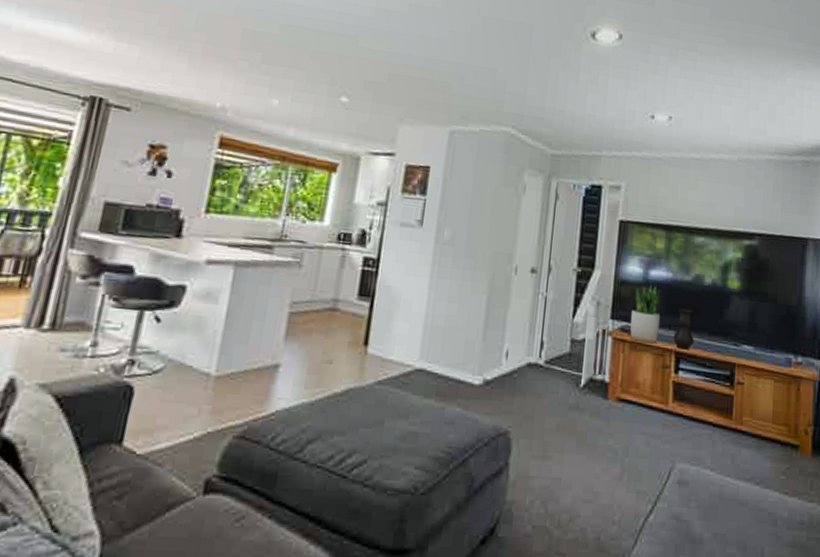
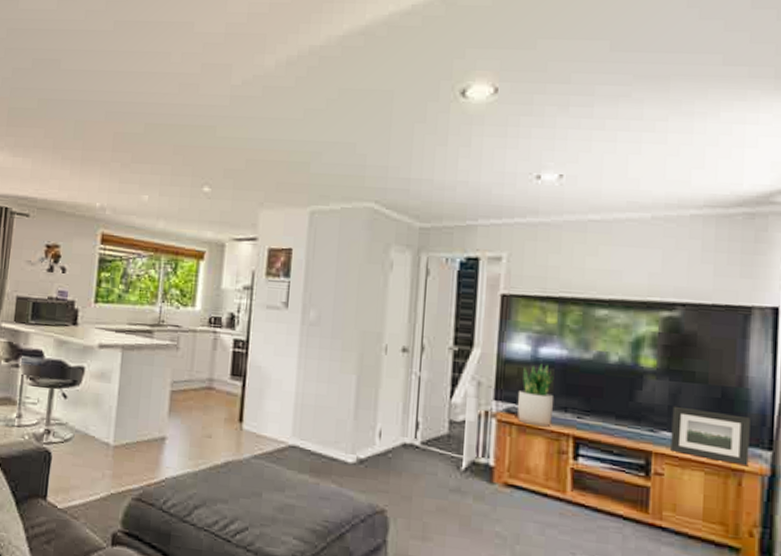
vase: present [673,308,695,350] -> none [570,389,597,435]
picture frame: none [749,322,806,374] -> present [670,406,750,467]

